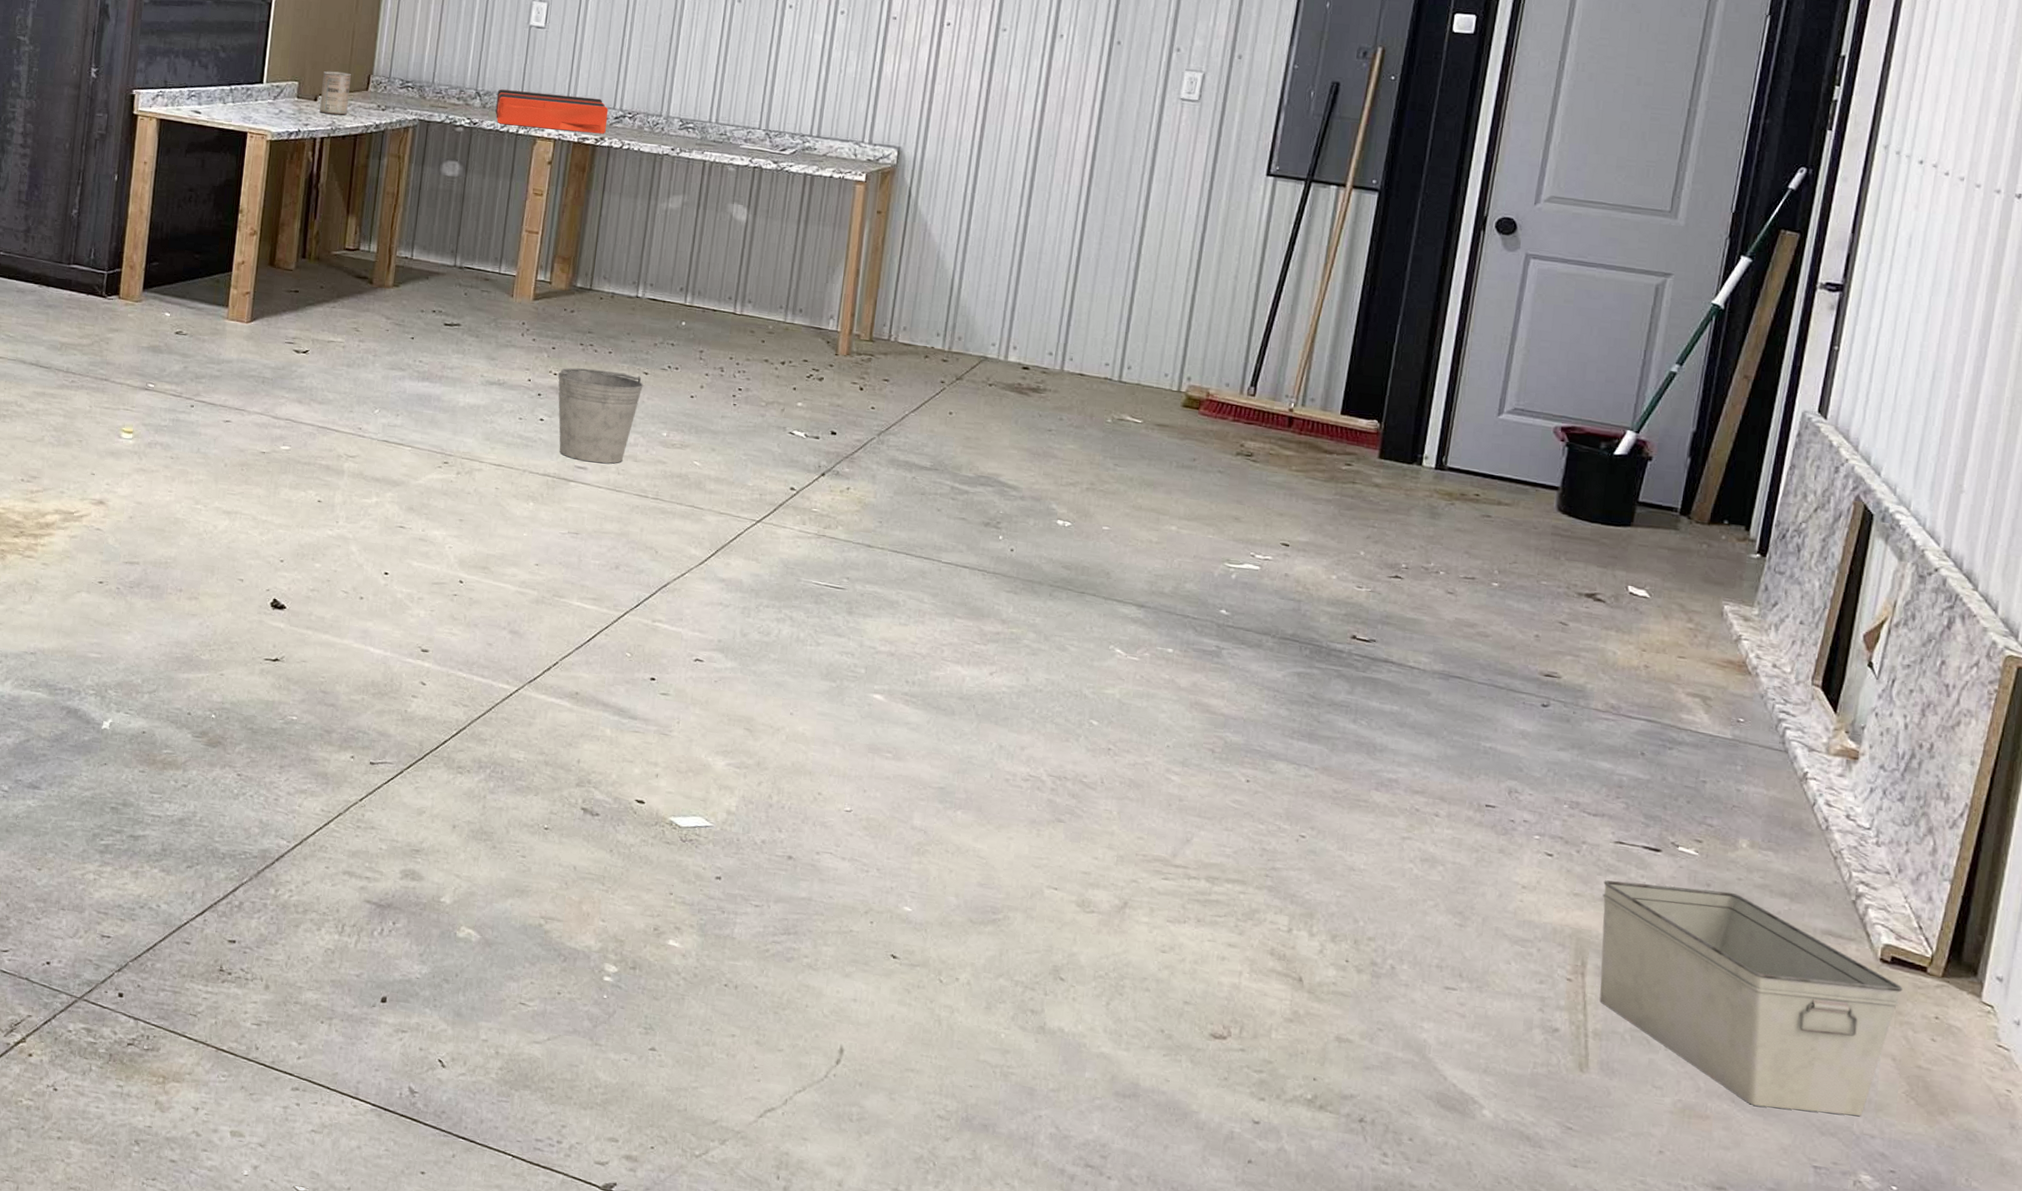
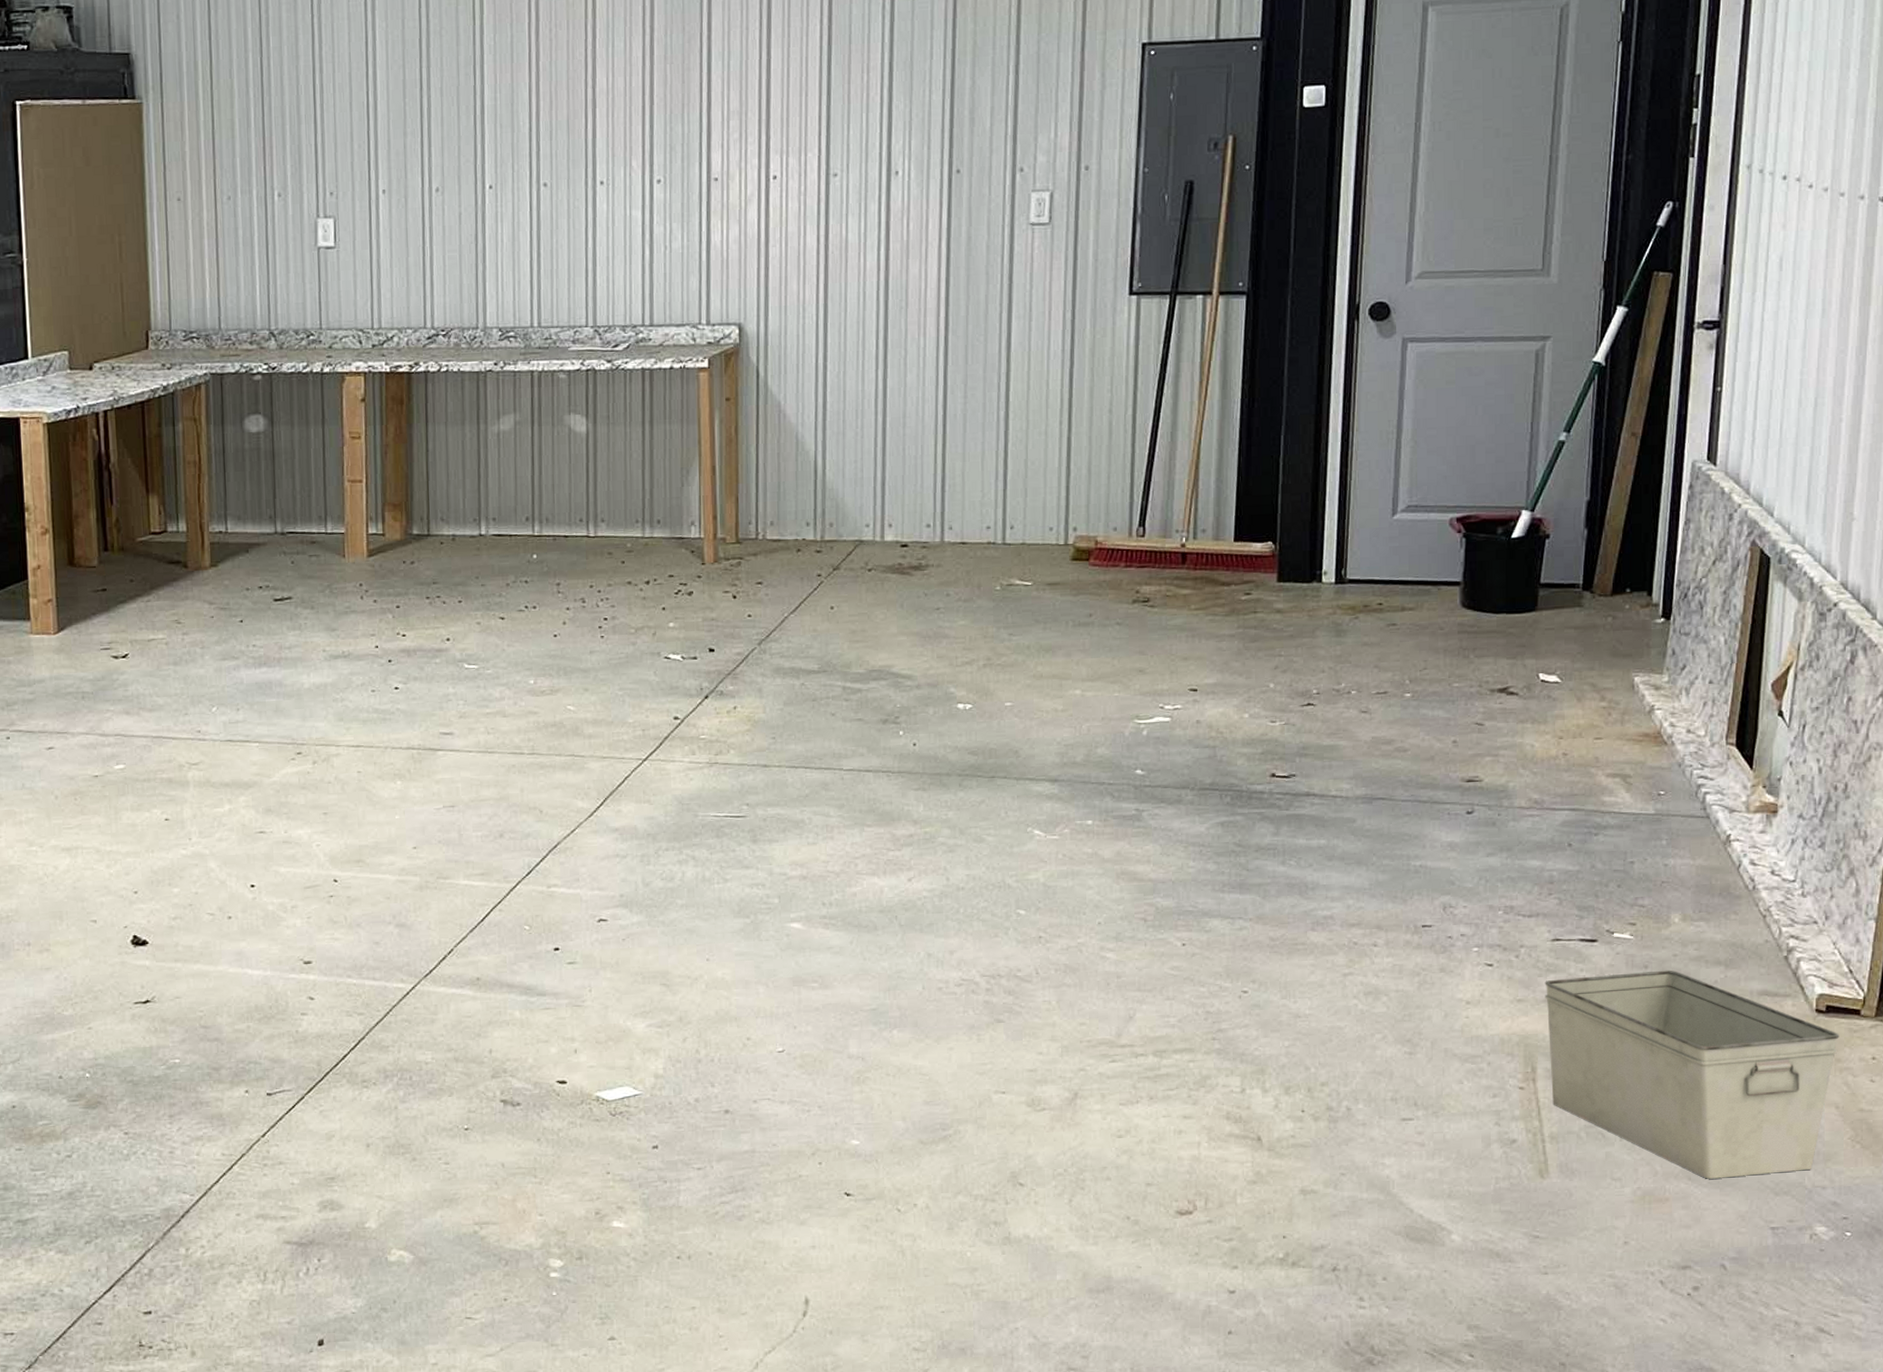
paint can: present [320,71,351,116] -> none [95,332,129,383]
toolbox: present [495,89,609,134] -> none [293,319,420,365]
bucket: present [557,367,644,464] -> none [406,622,501,726]

